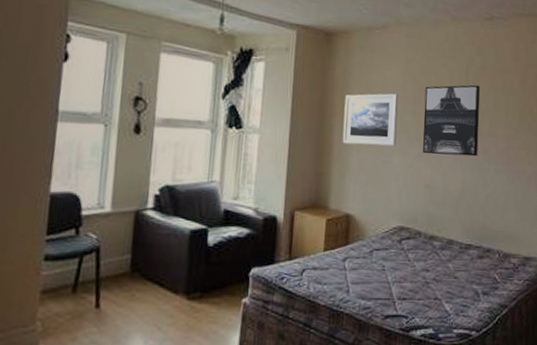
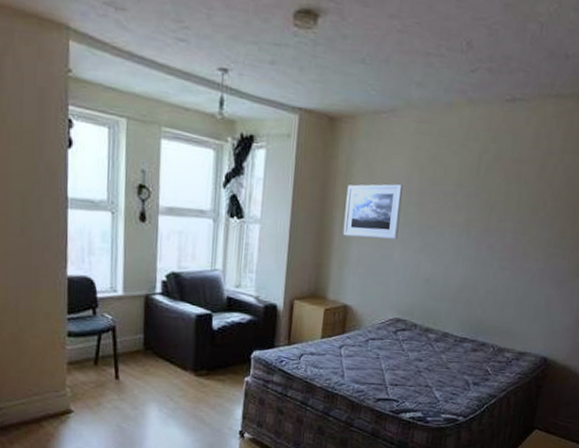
wall art: present [423,84,480,157] -> none [425,175,492,252]

